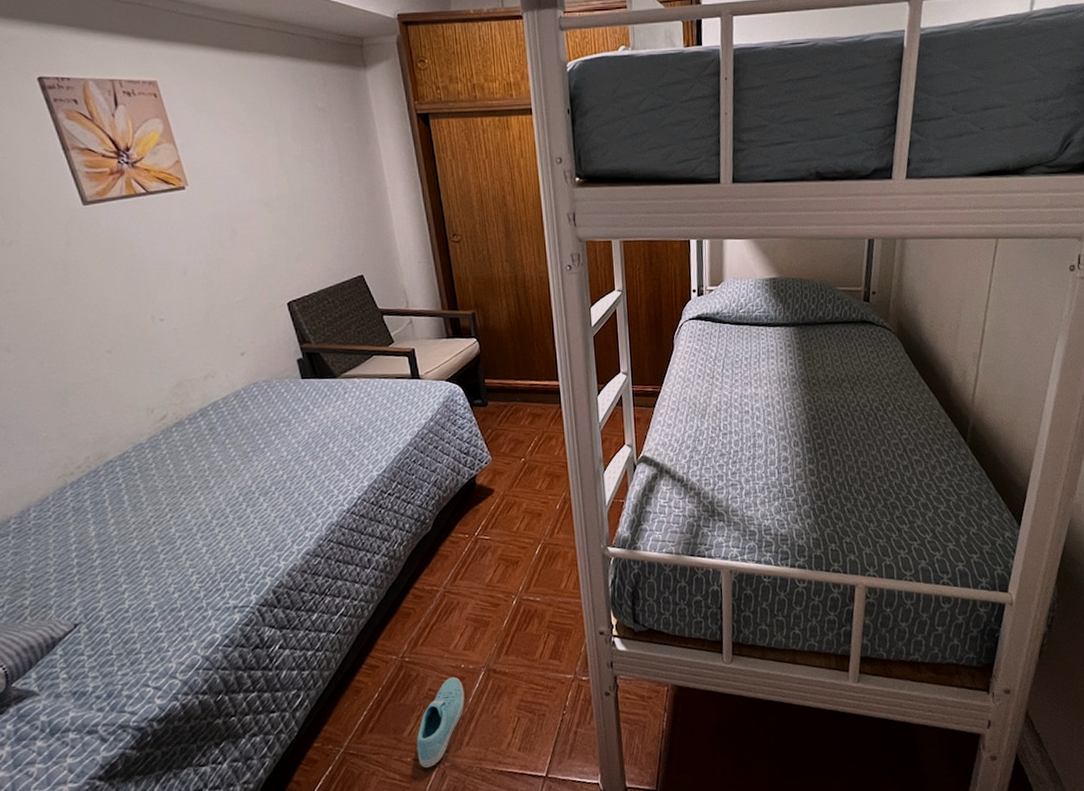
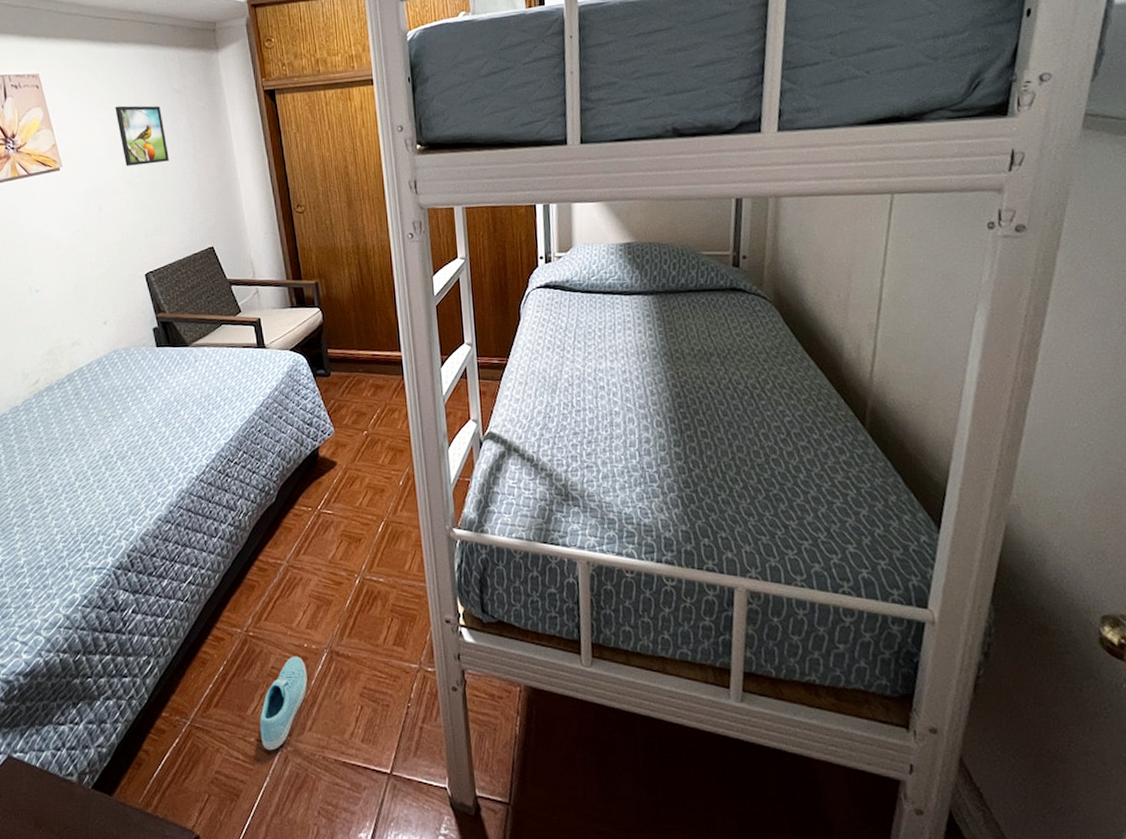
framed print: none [249,122,312,188] -> present [115,105,169,166]

